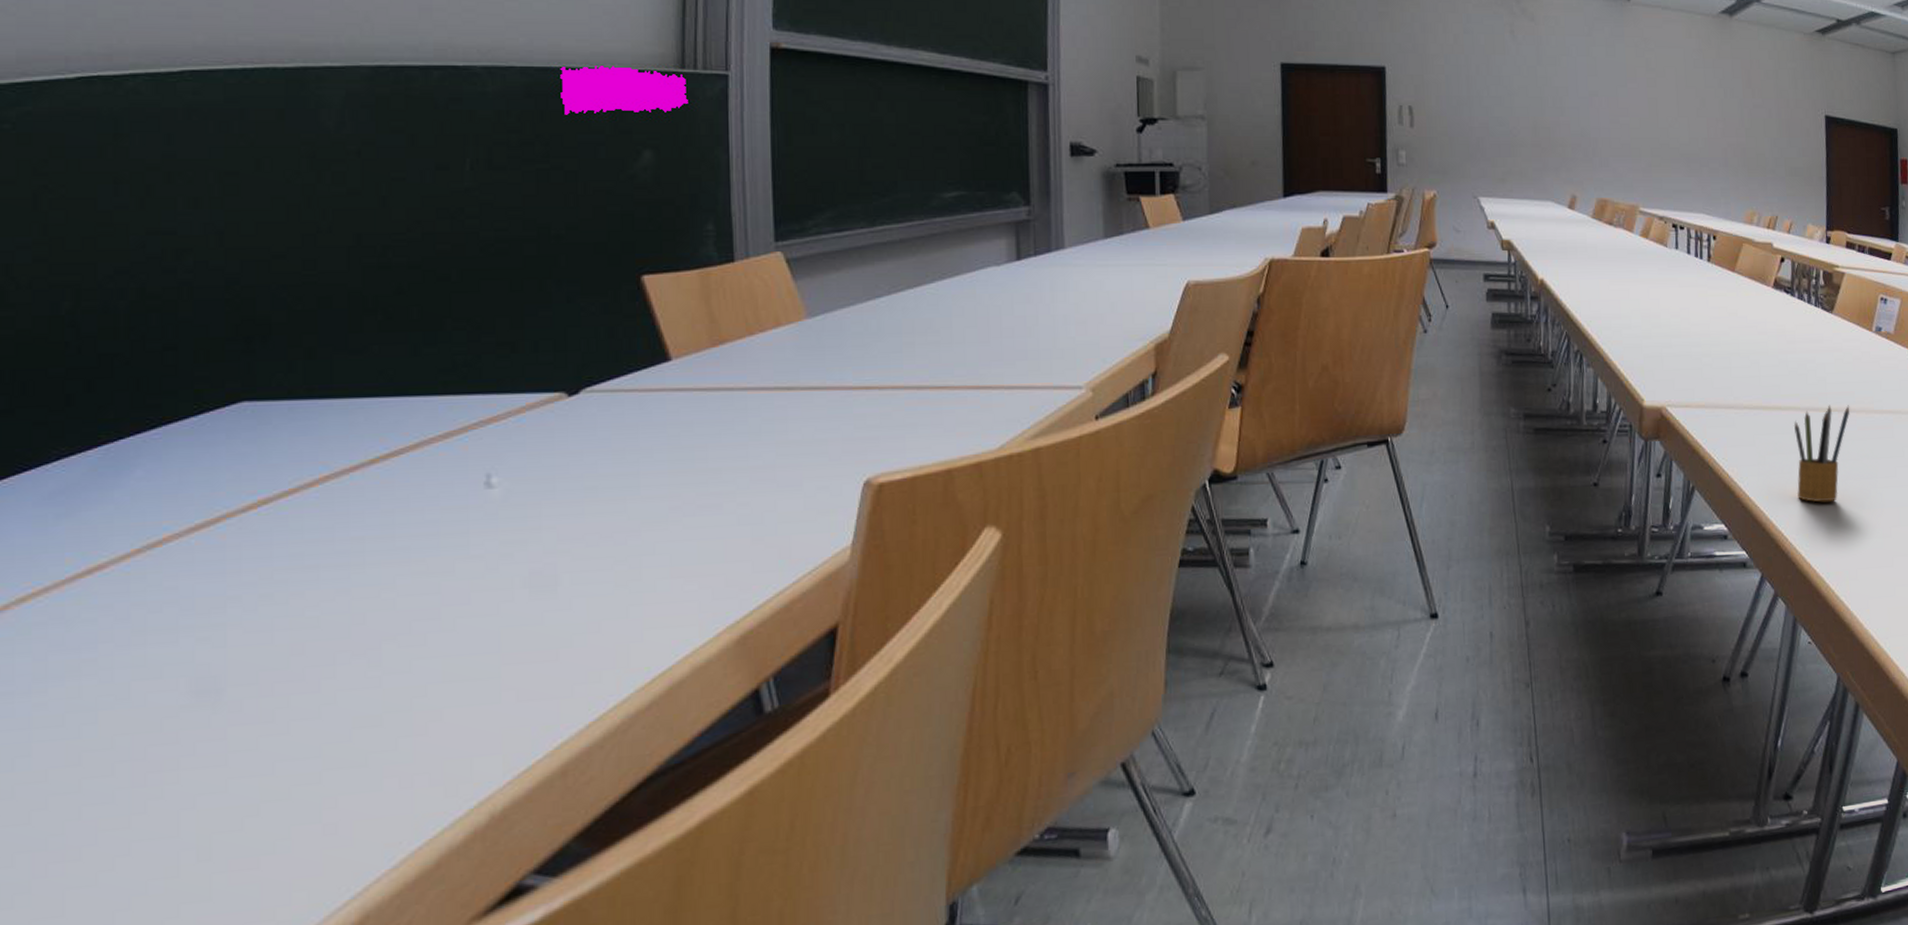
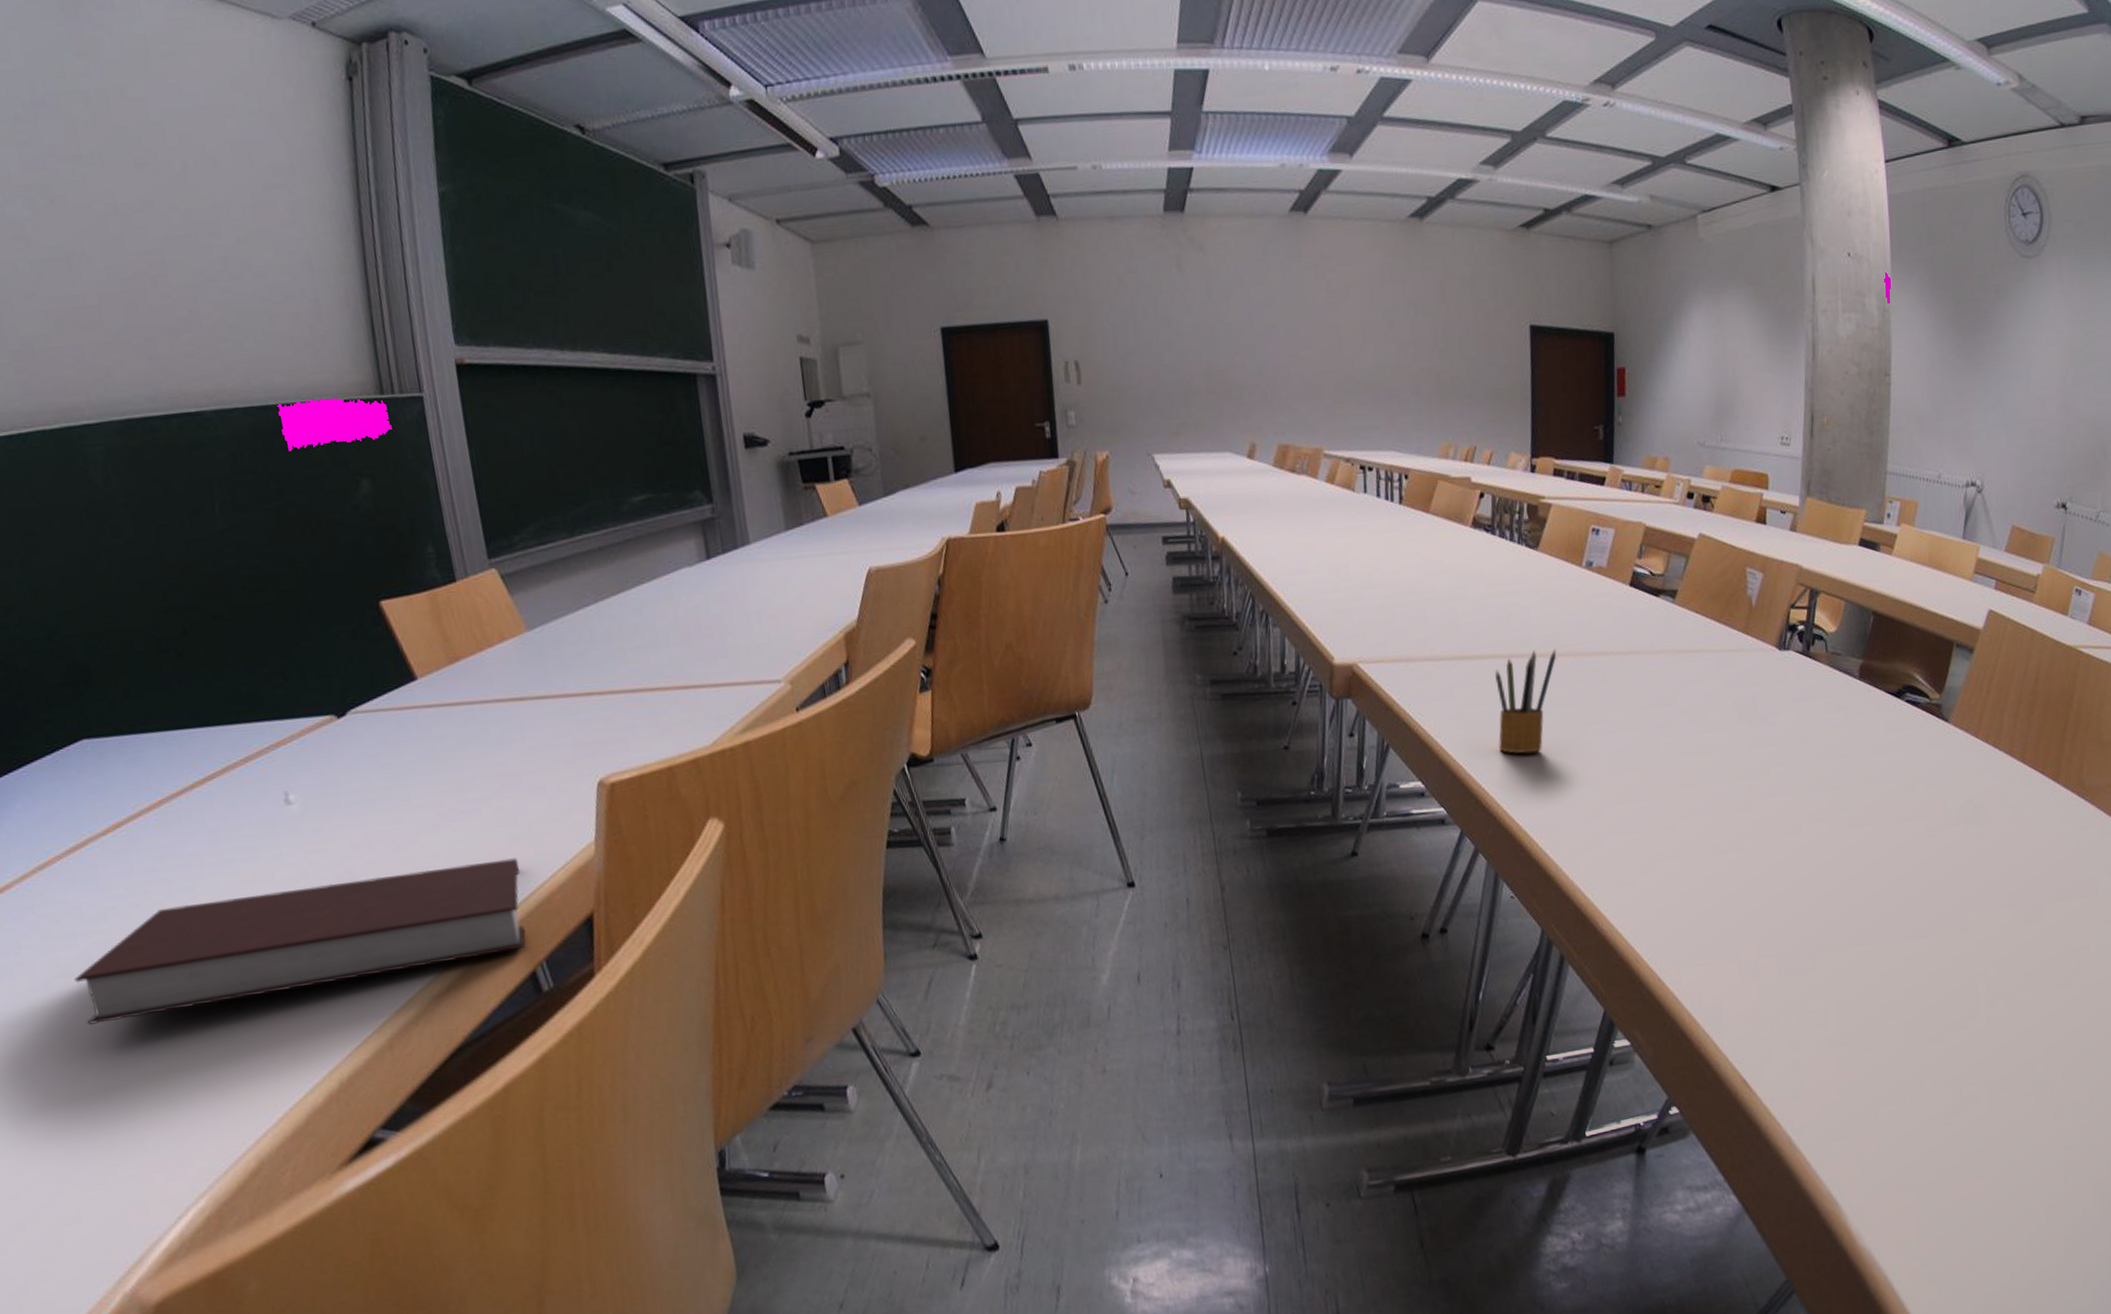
notebook: none [163,560,759,740] -> present [74,858,526,1026]

